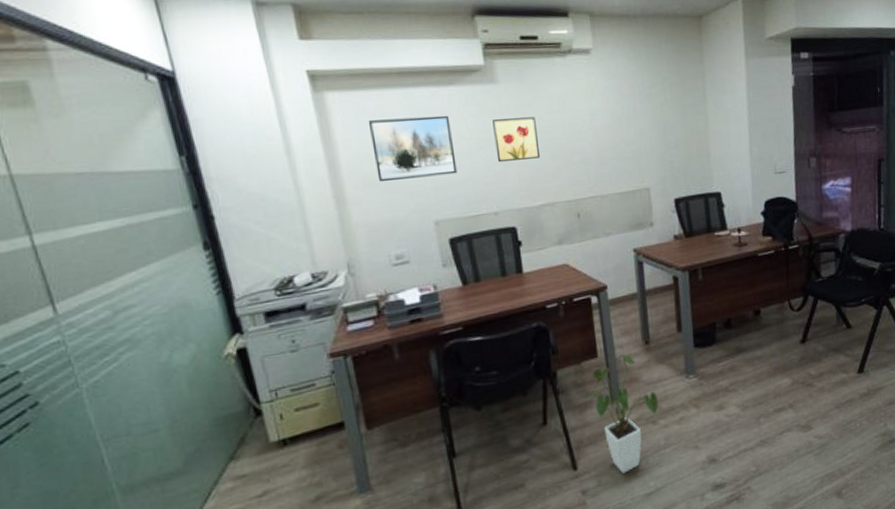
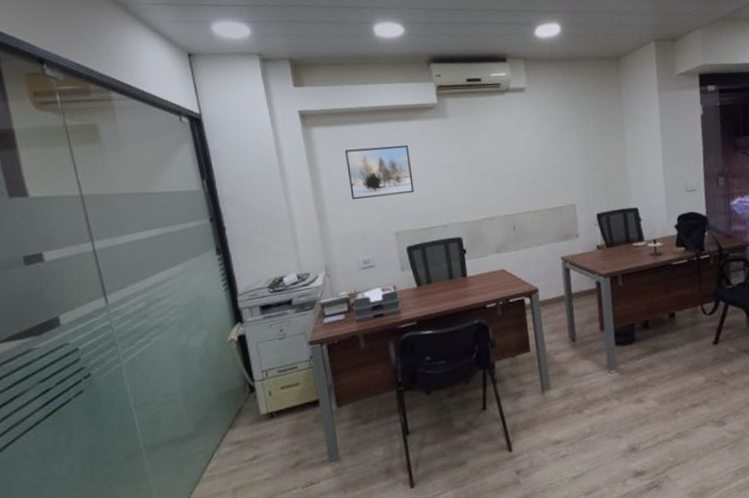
wall art: present [492,117,540,163] -> none [443,145,482,184]
house plant: present [586,354,659,474] -> none [520,350,584,457]

